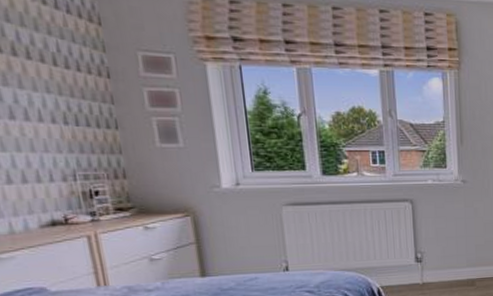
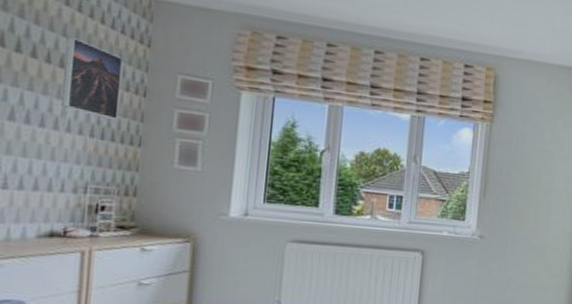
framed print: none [10,22,87,104] -> present [61,37,123,119]

